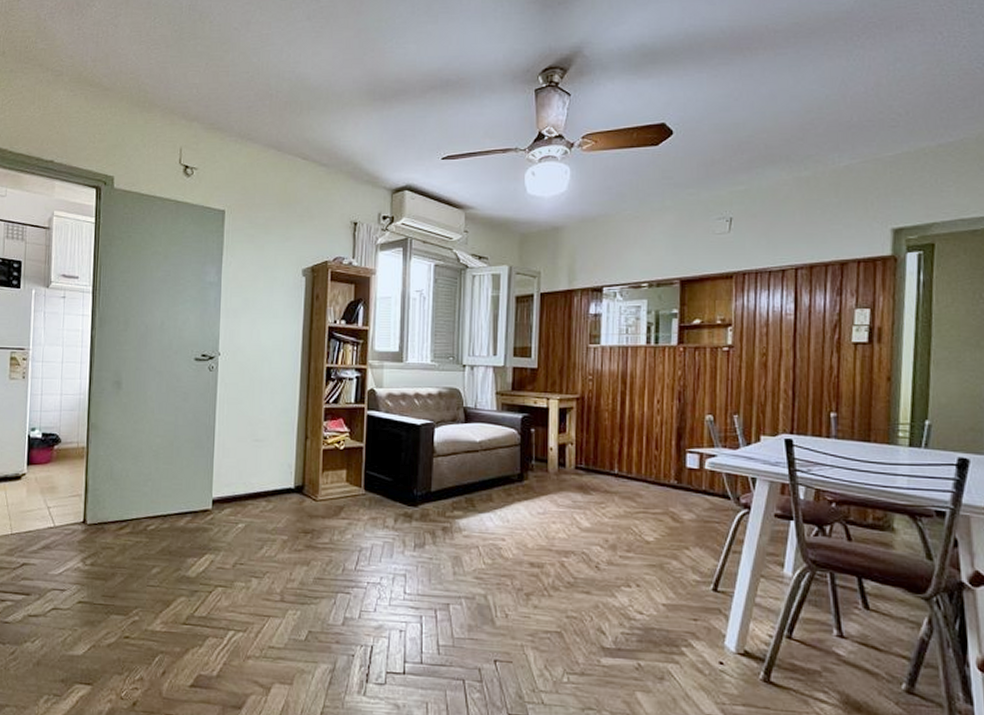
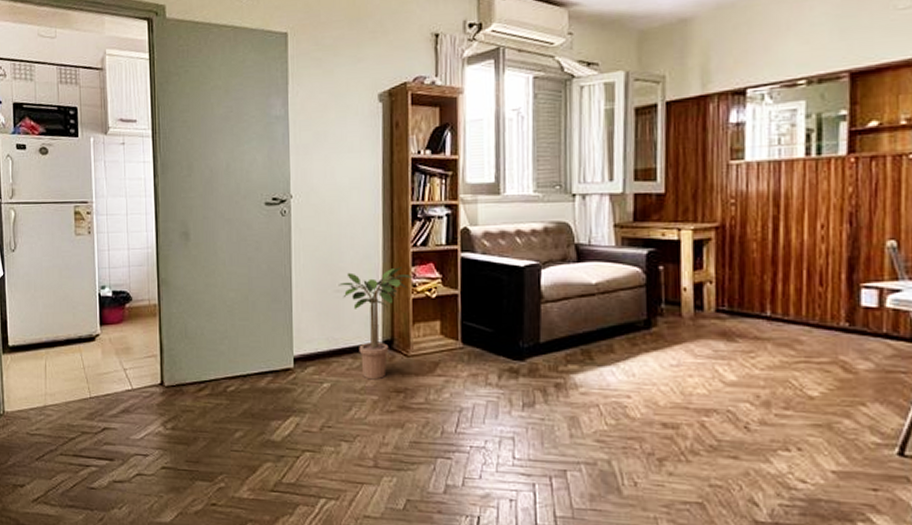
potted plant: none [257,421,325,522] -> present [338,267,413,380]

